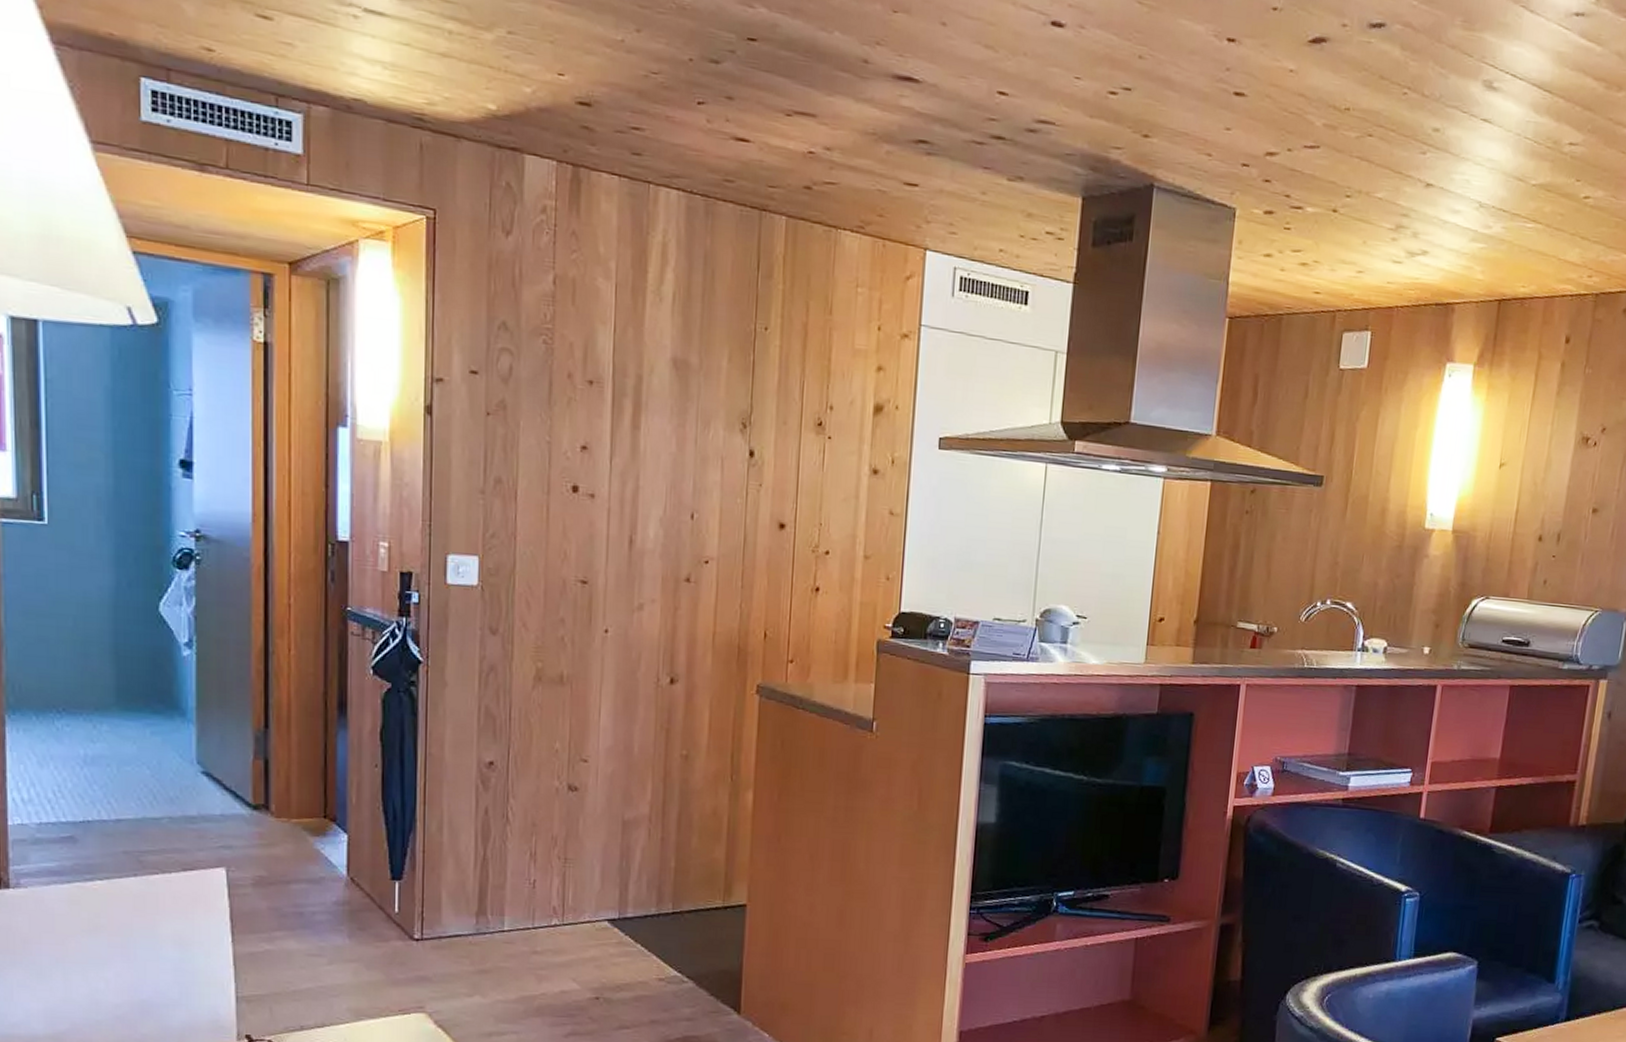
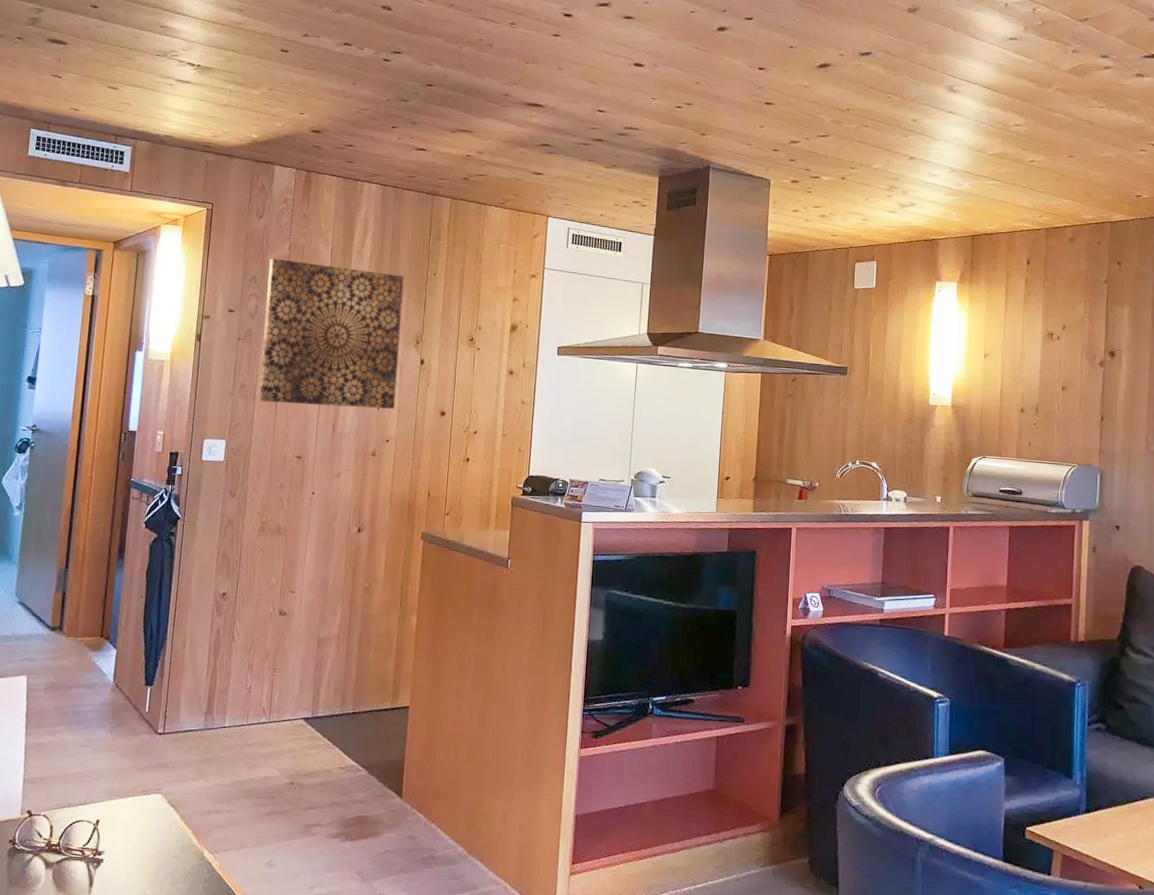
wall art: none [522,296,723,519] -> present [258,258,405,409]

